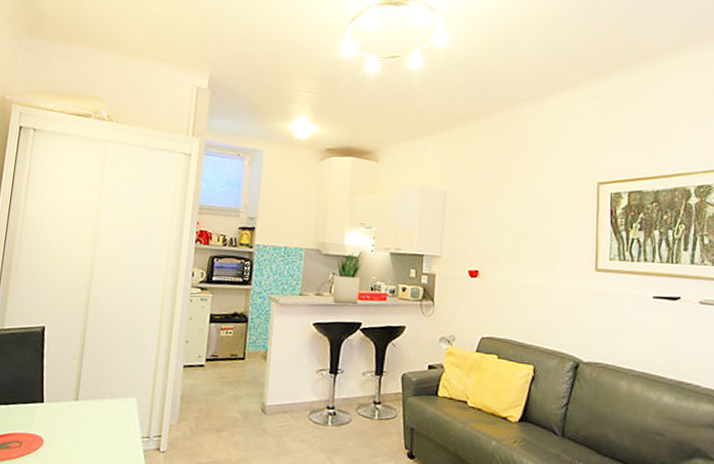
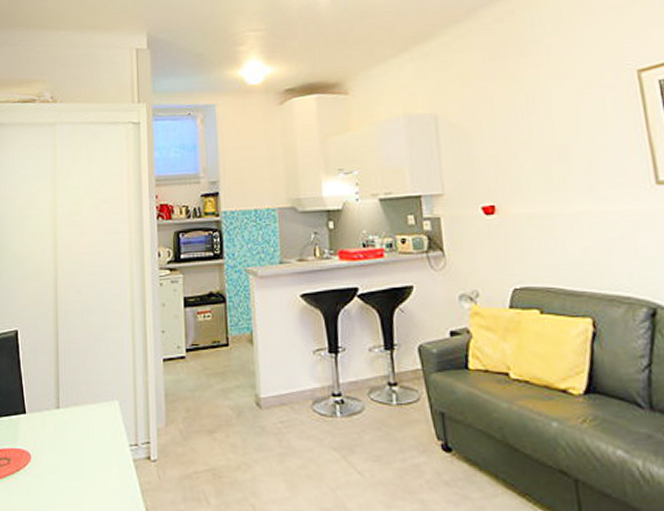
planter: present [332,252,362,304] -> none [315,204,350,267]

